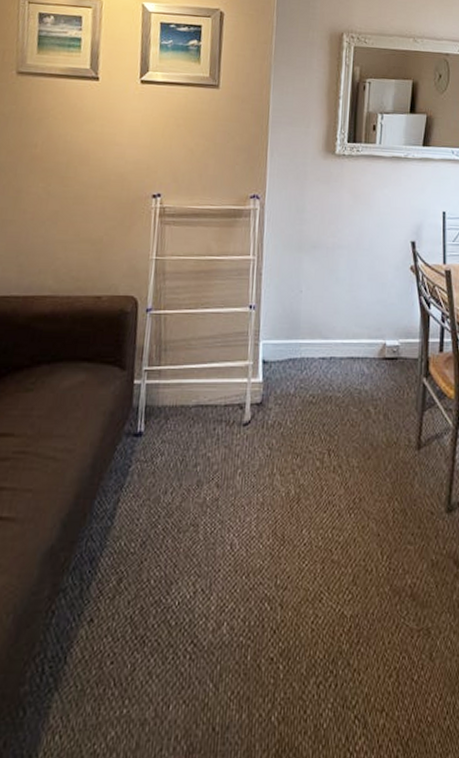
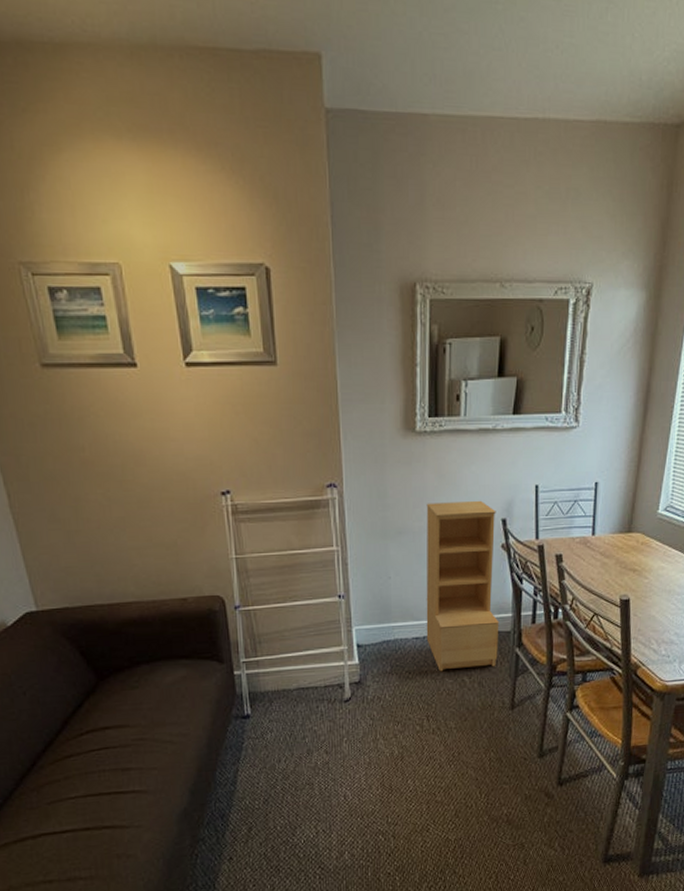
bookshelf: none [333,220,407,399] -> present [426,500,499,672]

